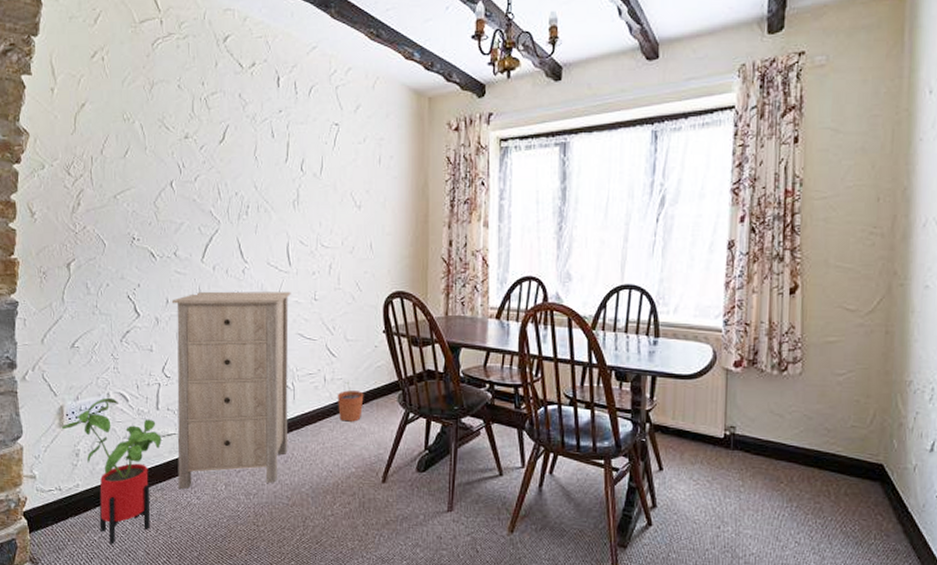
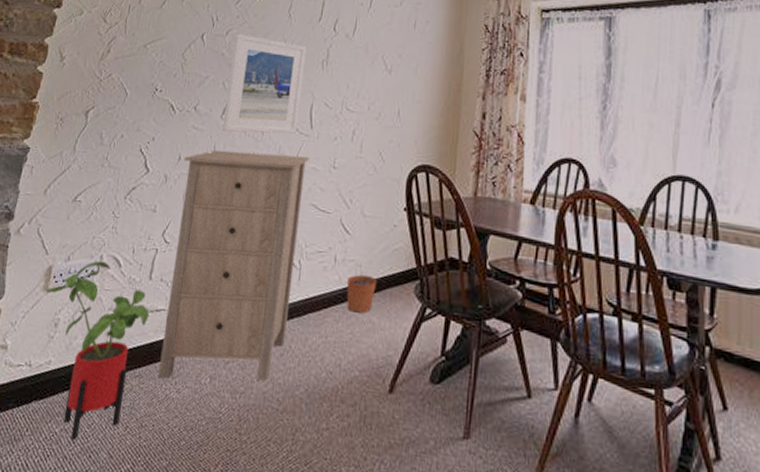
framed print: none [204,179,277,274] -> present [223,33,307,134]

